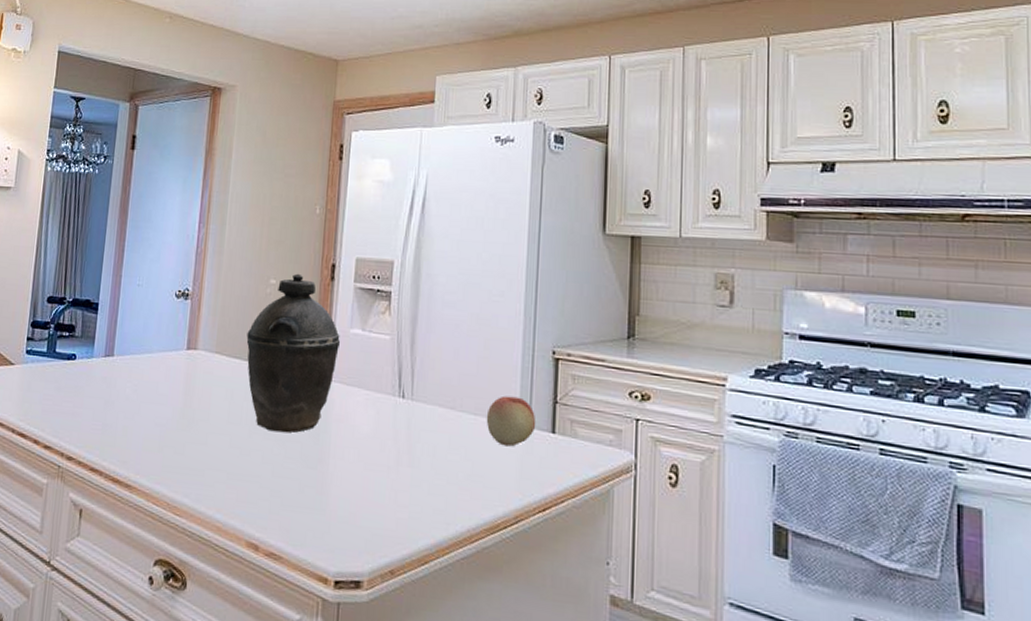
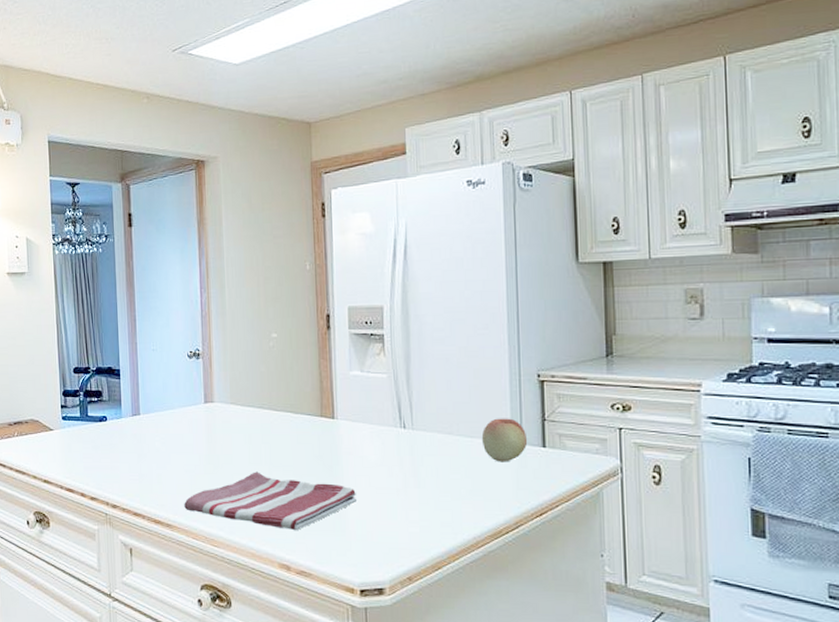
dish towel: none [148,432,342,504] -> present [184,471,356,530]
kettle: present [246,273,341,433] -> none [256,326,343,468]

